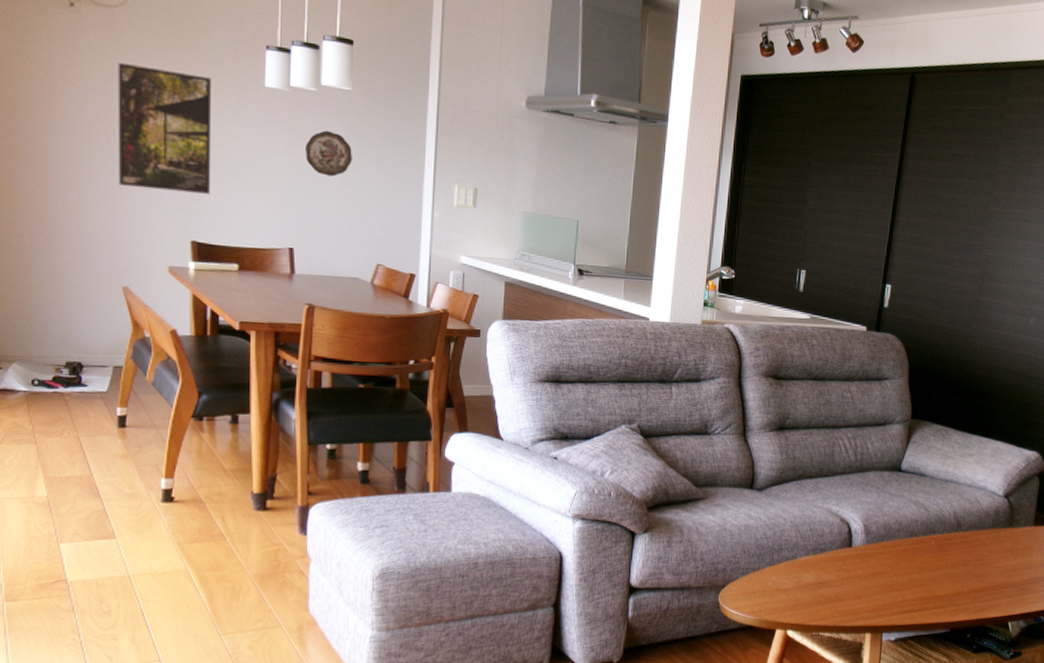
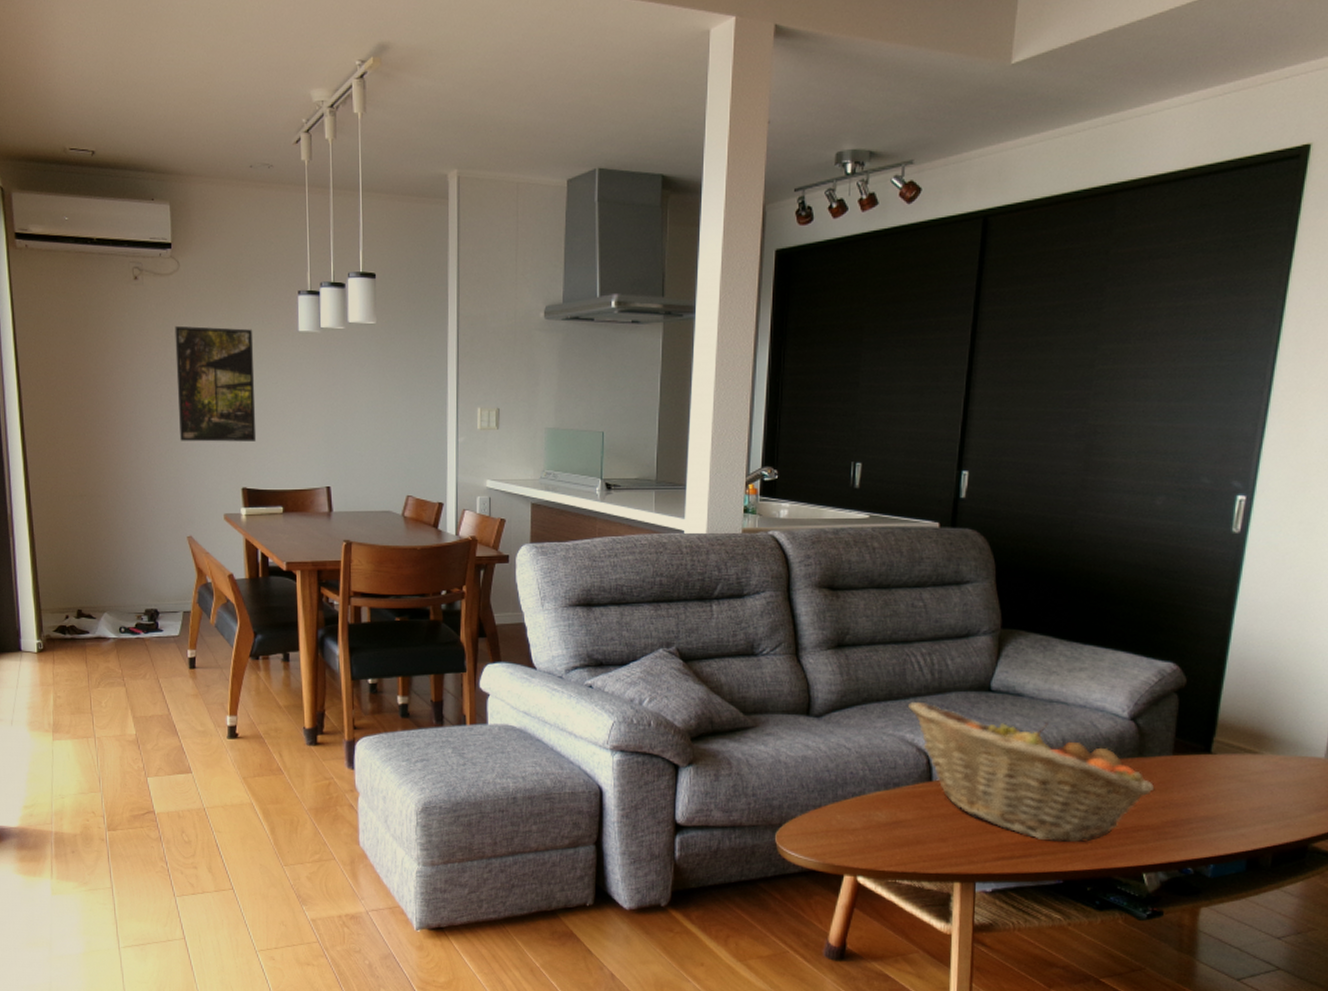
decorative plate: present [305,130,352,177] -> none [337,367,379,412]
fruit basket: none [835,478,1020,598] -> present [908,701,1155,843]

